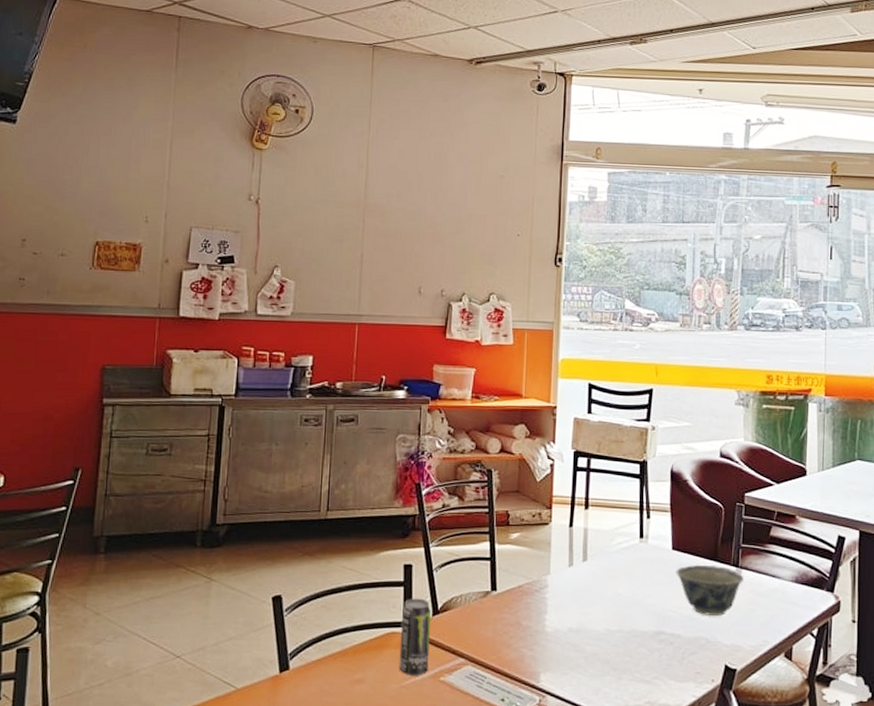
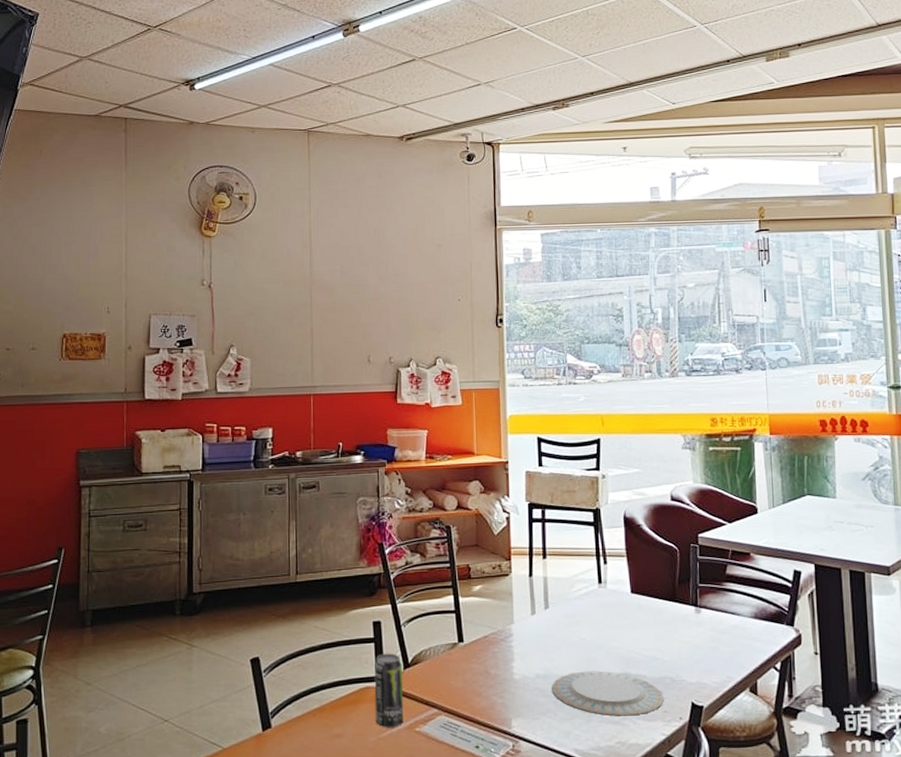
plate: none [584,627,698,676] -> present [552,671,664,716]
bowl: present [676,564,745,616] -> none [636,605,705,655]

